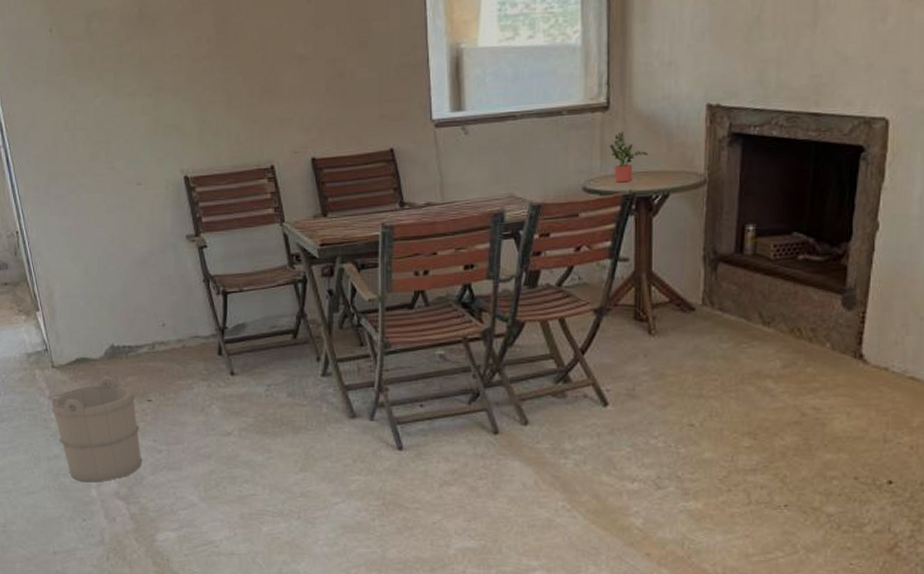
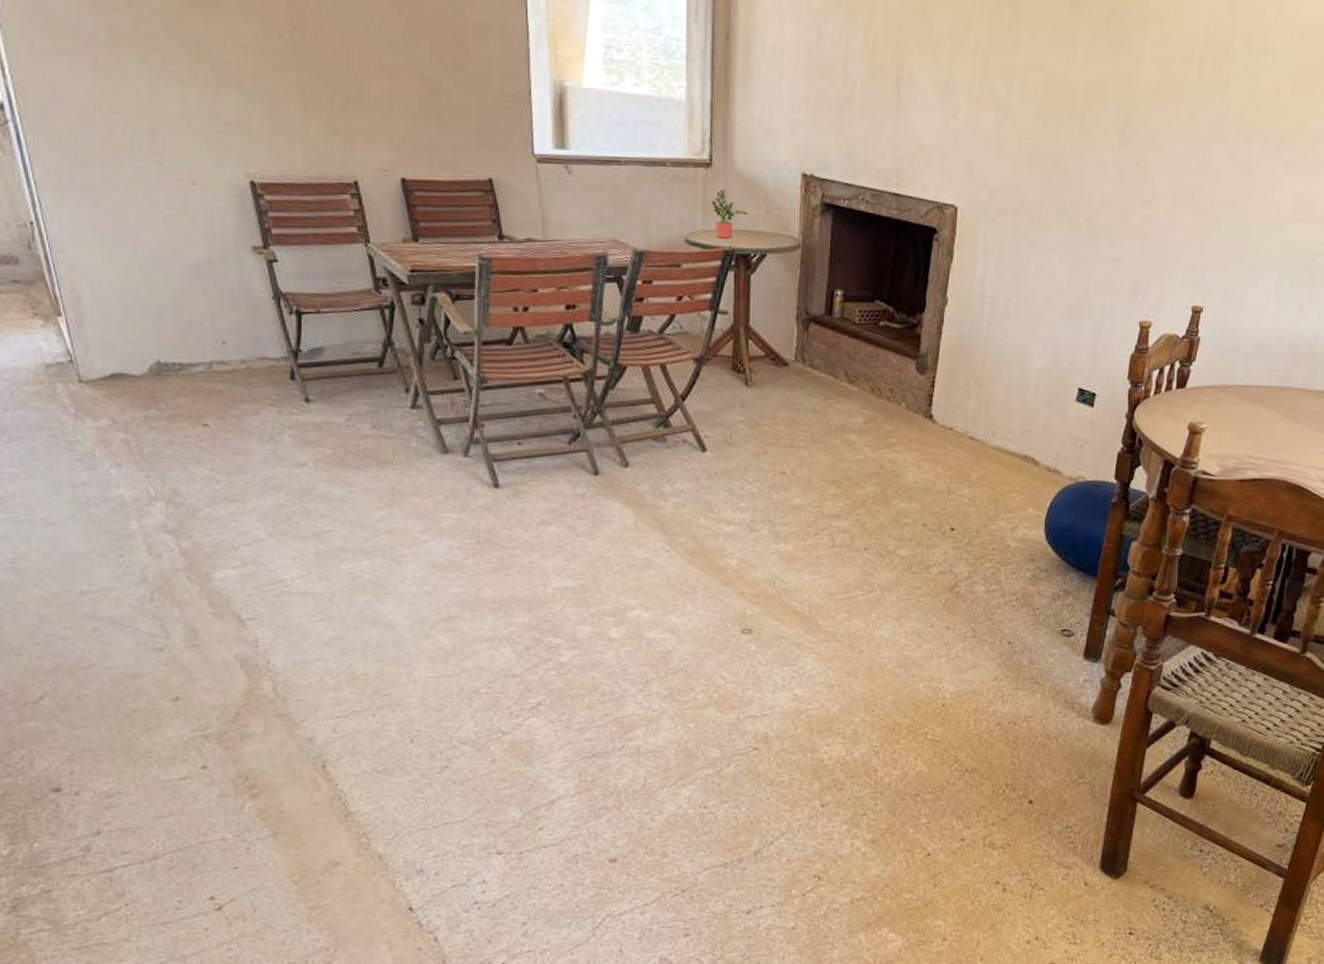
bucket: present [48,376,143,482] -> none [74,395,196,514]

